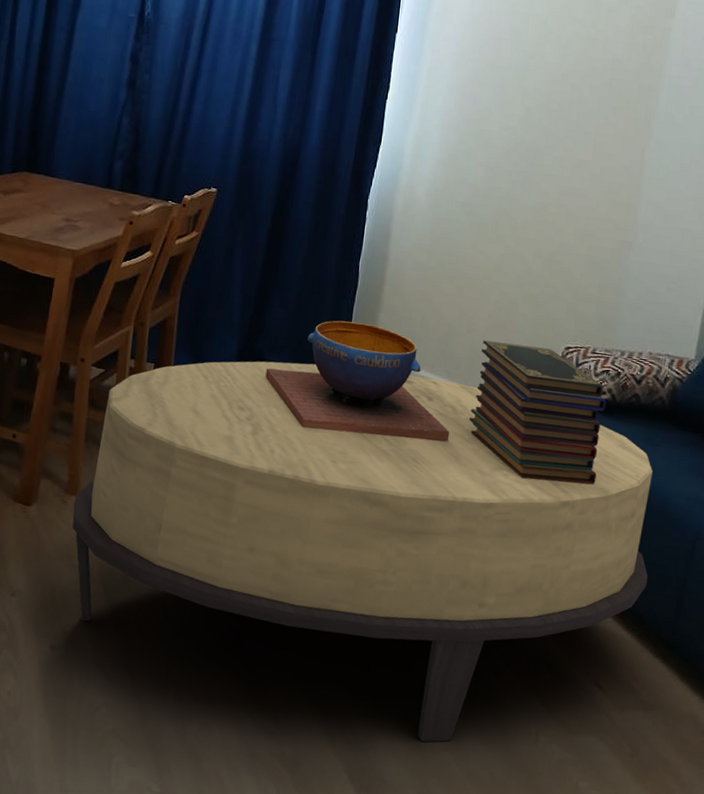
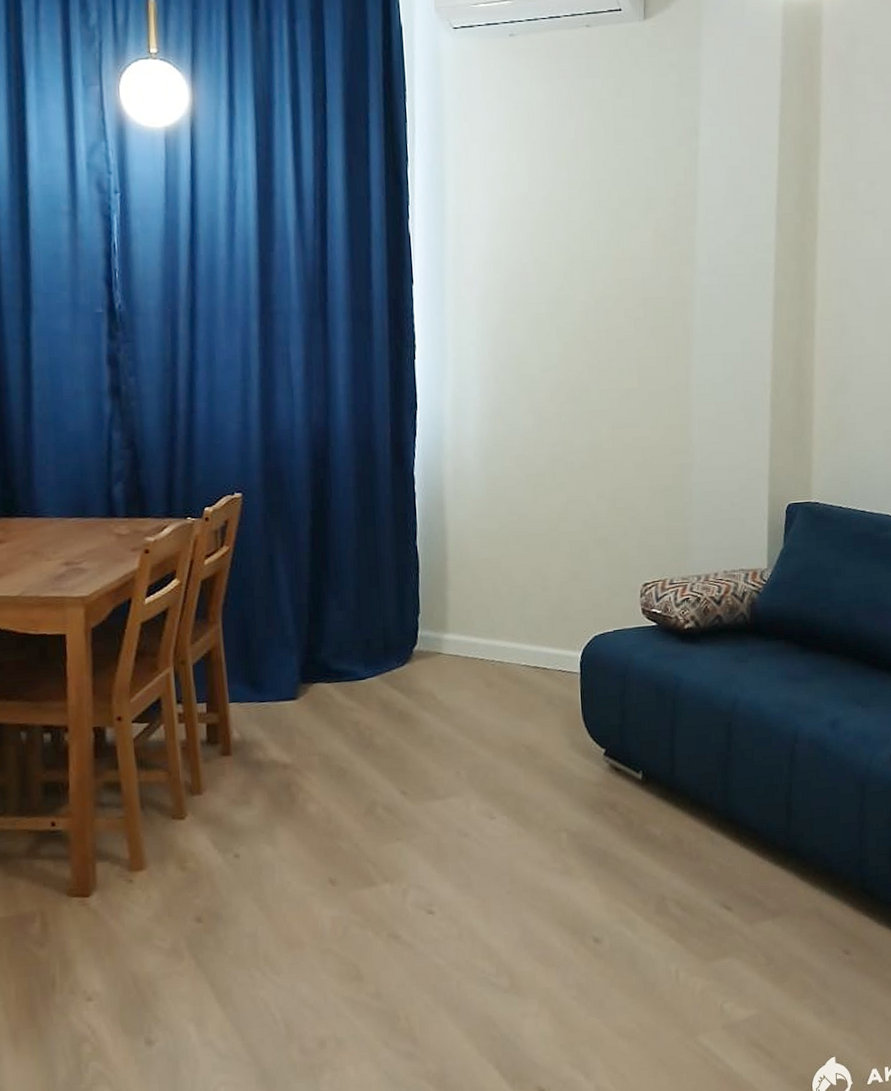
coffee table: present [72,361,653,743] -> none [141,645,757,1015]
decorative bowl: present [265,320,450,442] -> none [335,605,543,732]
book stack: present [468,340,607,485] -> none [559,589,694,726]

